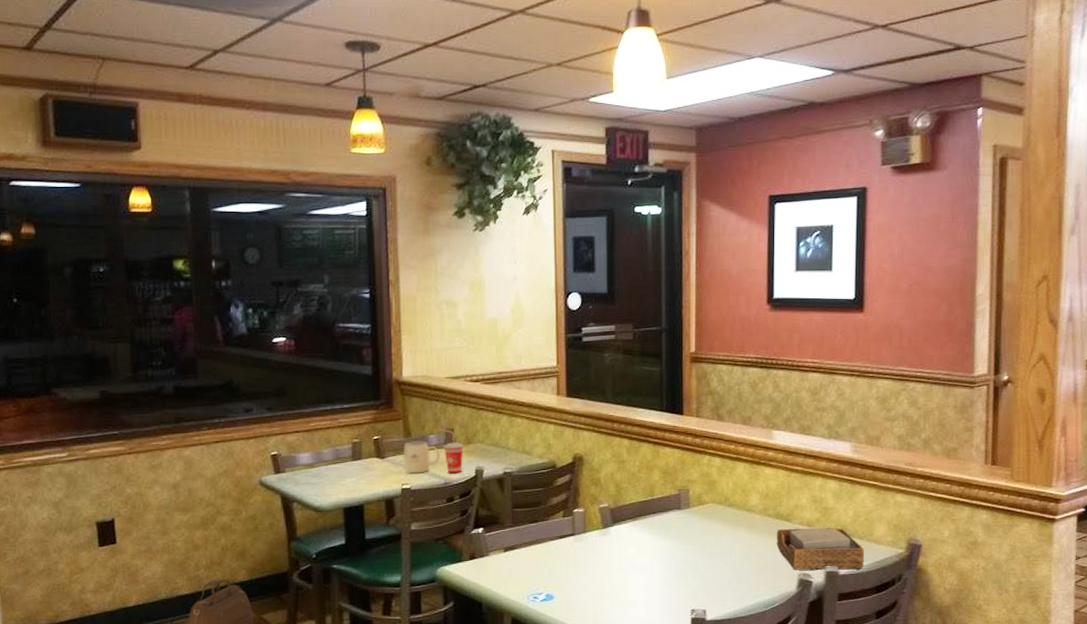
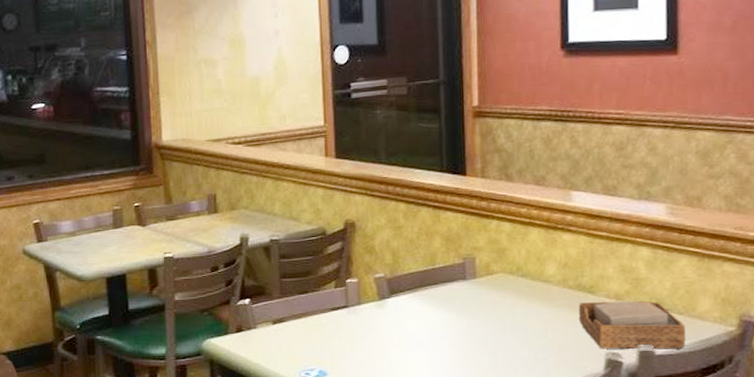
mug: present [403,441,440,474] -> none [165,207,203,242]
beverage cup: present [438,428,464,474] -> none [200,194,227,242]

